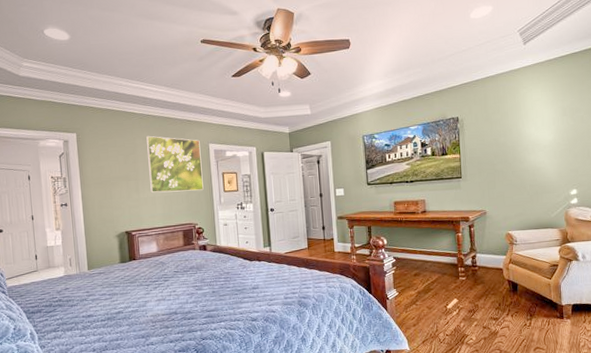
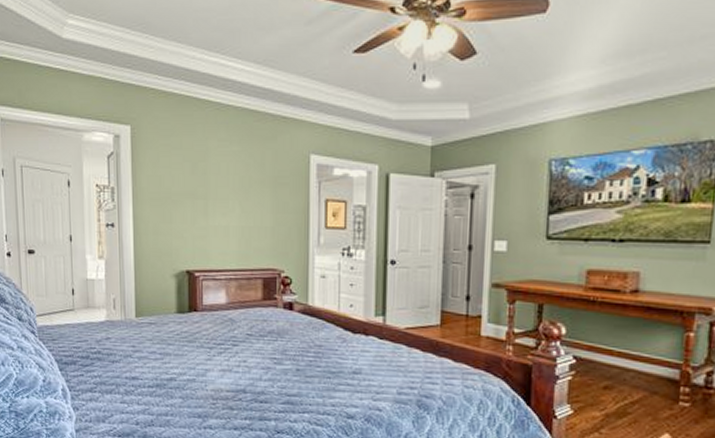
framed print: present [146,135,204,193] -> none [223,136,297,224]

